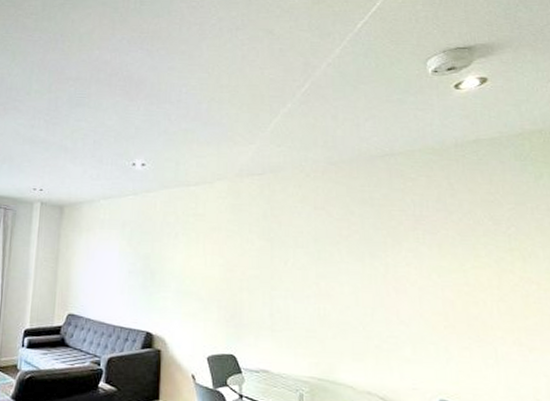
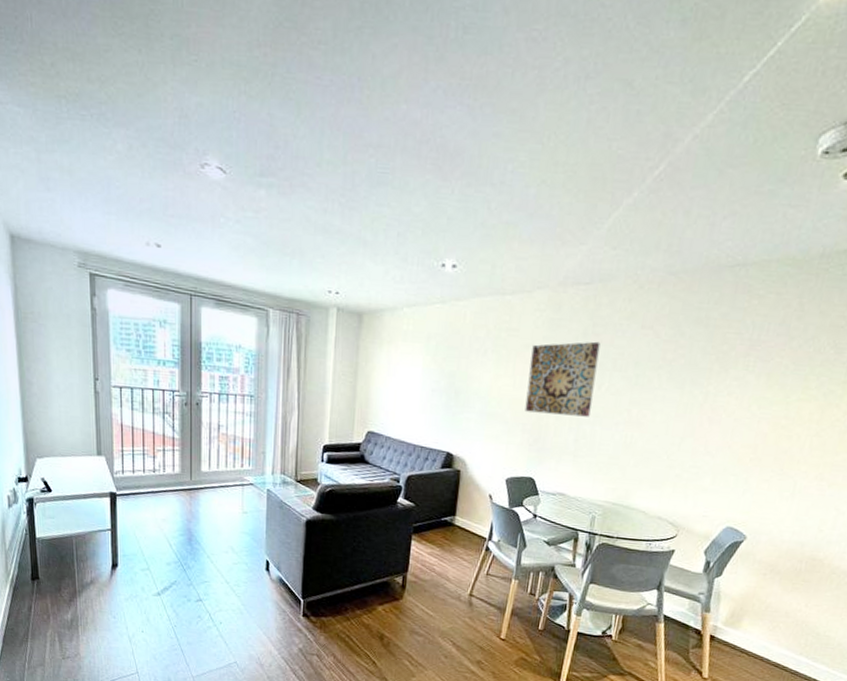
wall art: none [218,222,281,292] -> present [524,341,601,417]

